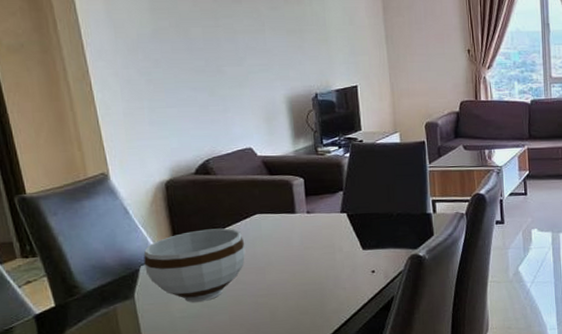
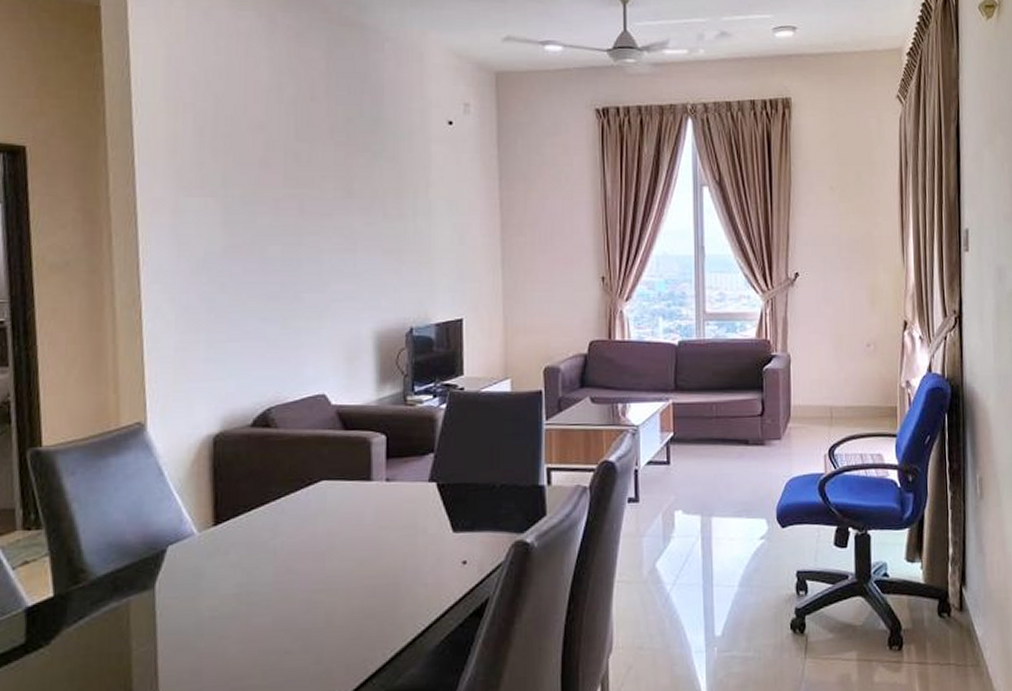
bowl: present [143,228,246,303] -> none [173,498,304,597]

